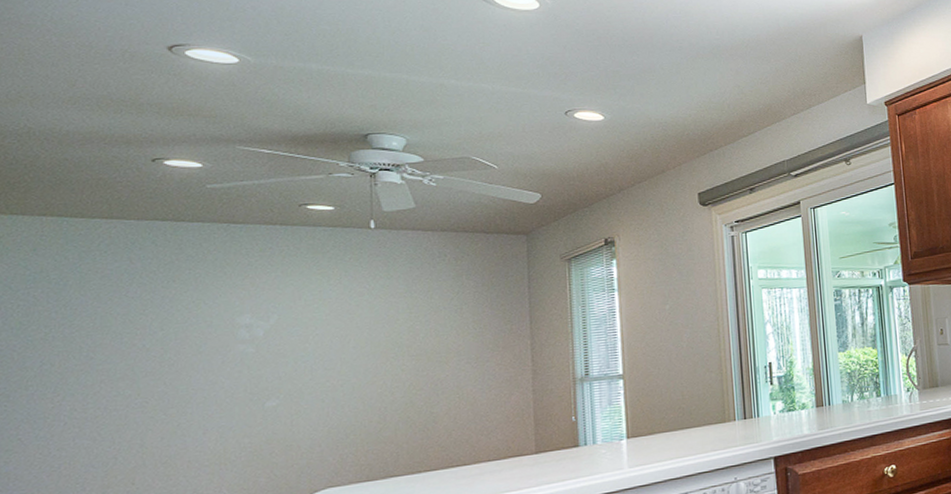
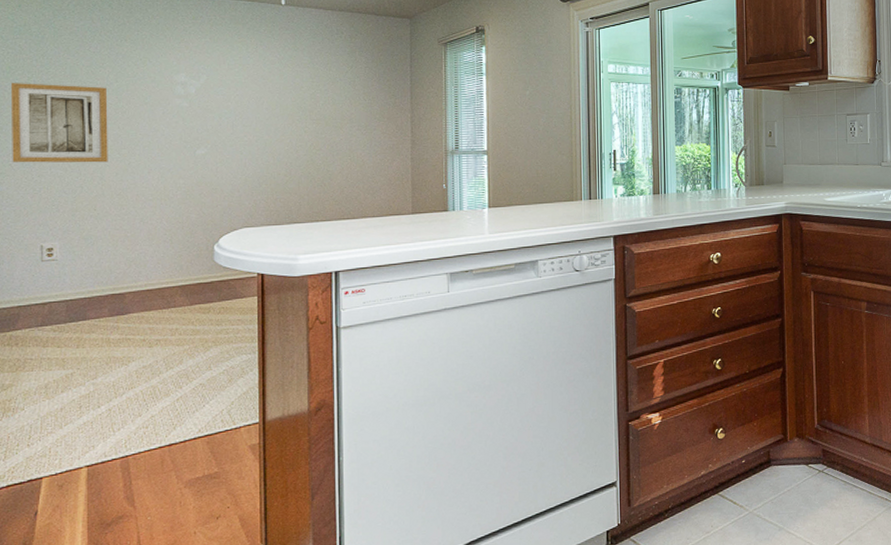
wall art: none [21,337,151,436] -> present [10,82,108,163]

